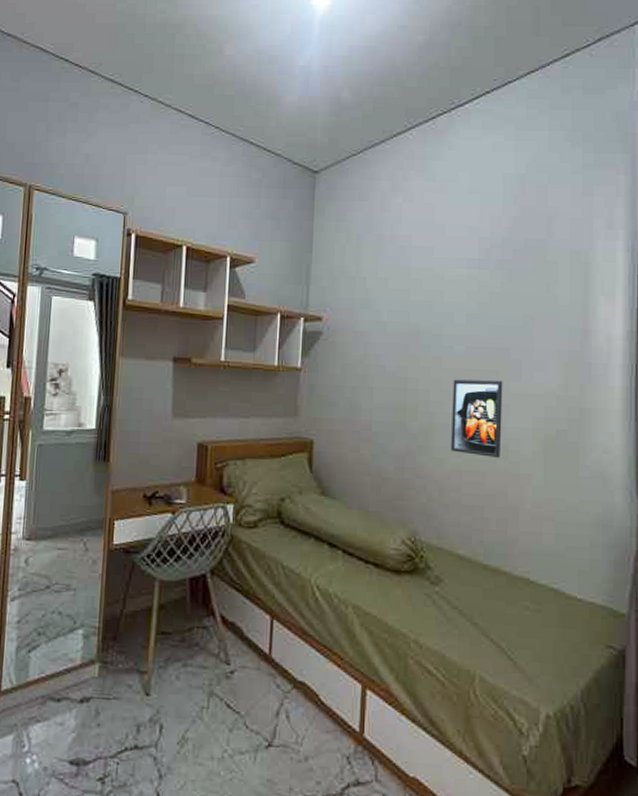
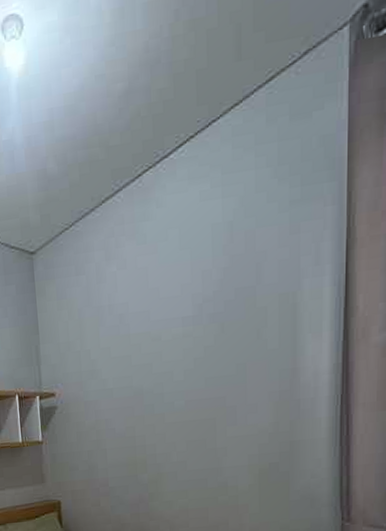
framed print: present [451,379,503,458] -> none [176,426,221,495]

